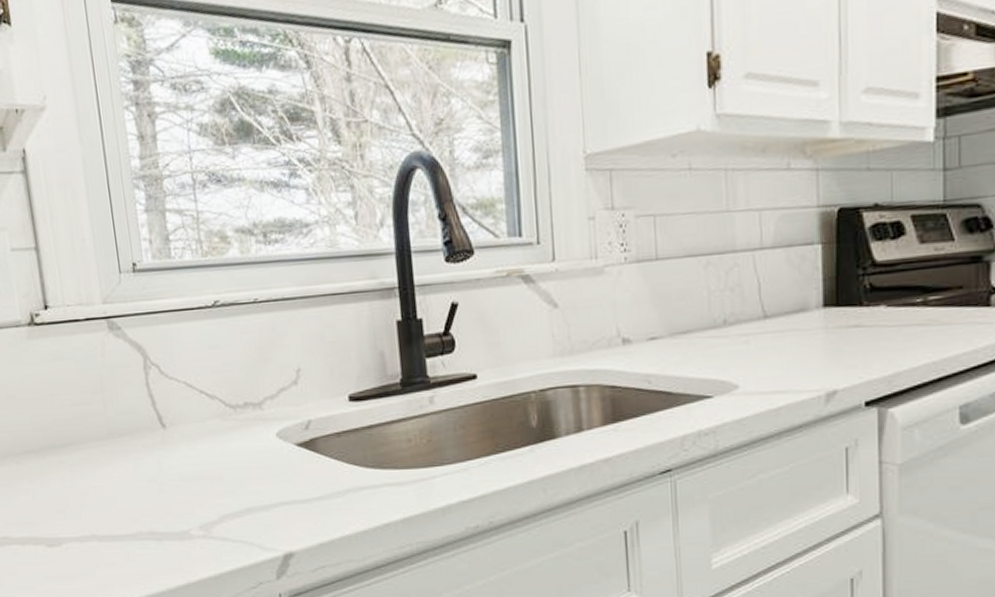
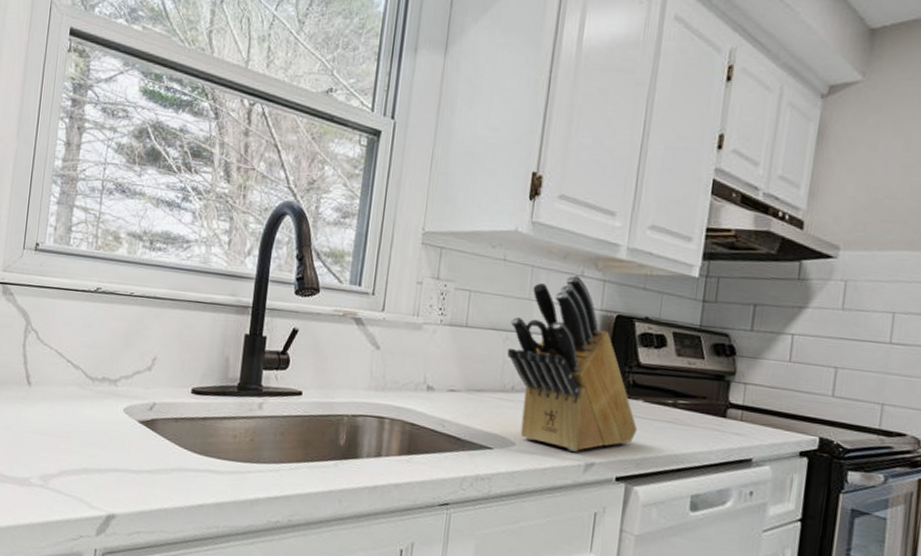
knife block: none [709,169,884,382] -> present [507,274,638,452]

